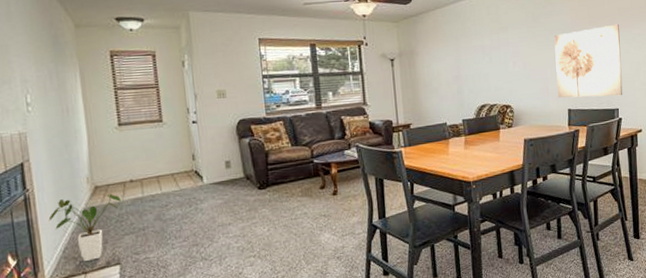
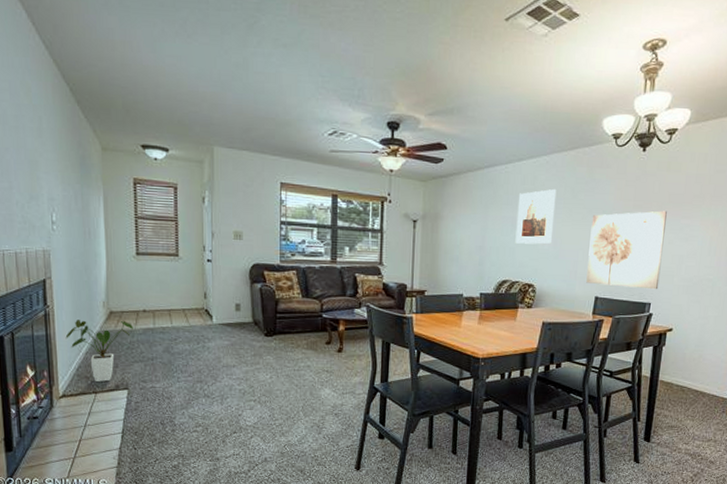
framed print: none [485,15,521,69] -> present [515,188,557,245]

